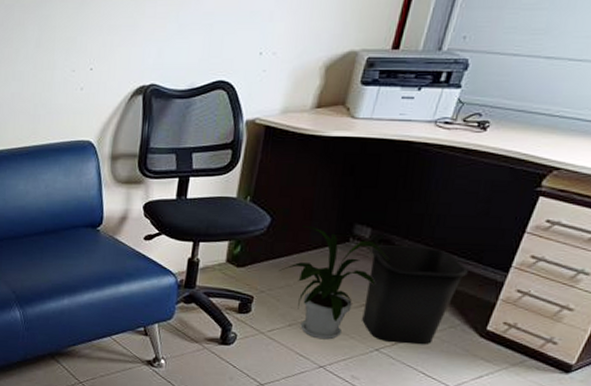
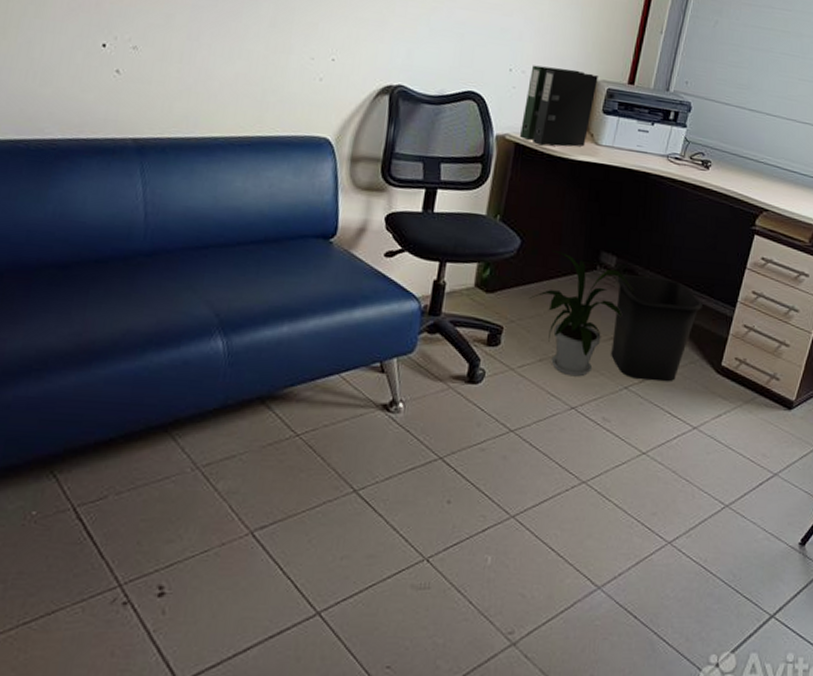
binder: none [270,43,357,126] -> present [520,65,598,147]

